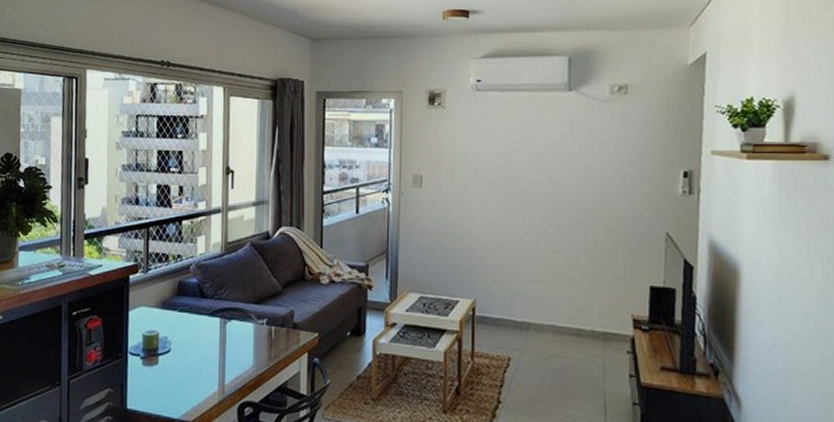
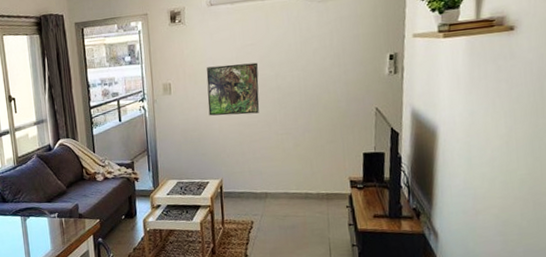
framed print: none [465,161,528,223] -> present [206,62,260,116]

